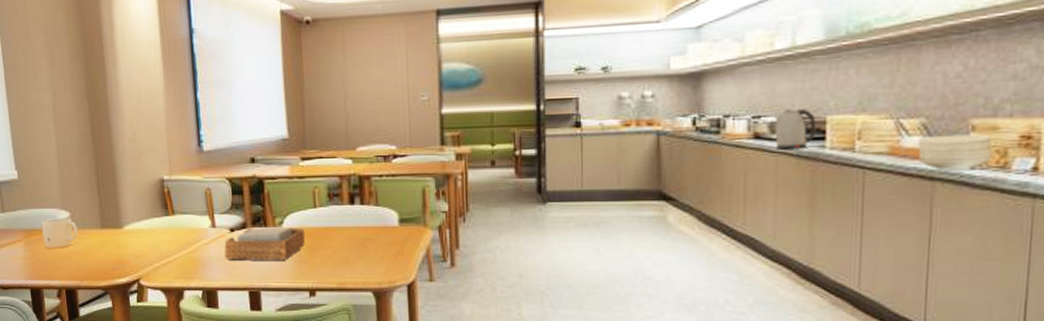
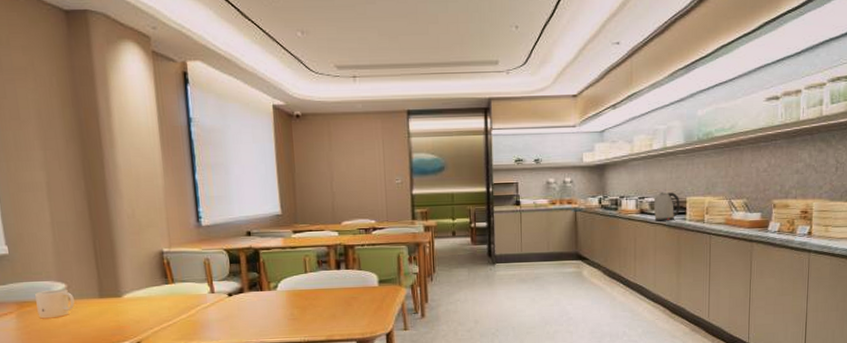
napkin holder: present [224,226,306,260] -> none [223,290,298,321]
bowl: present [918,134,994,171] -> none [743,210,786,235]

